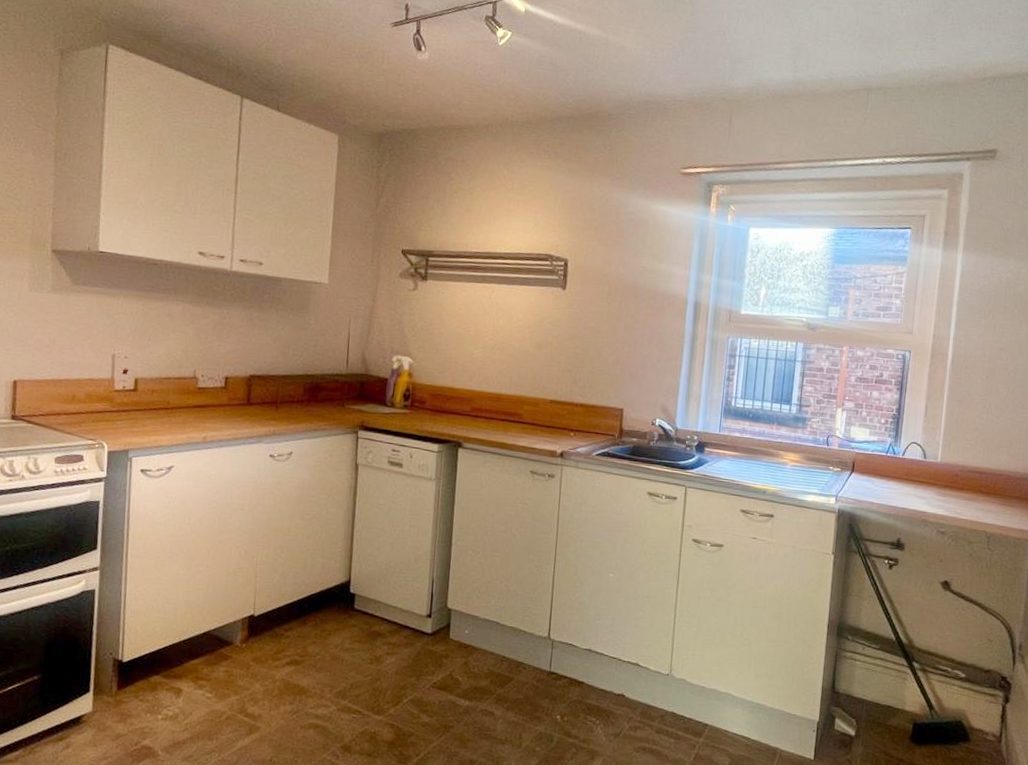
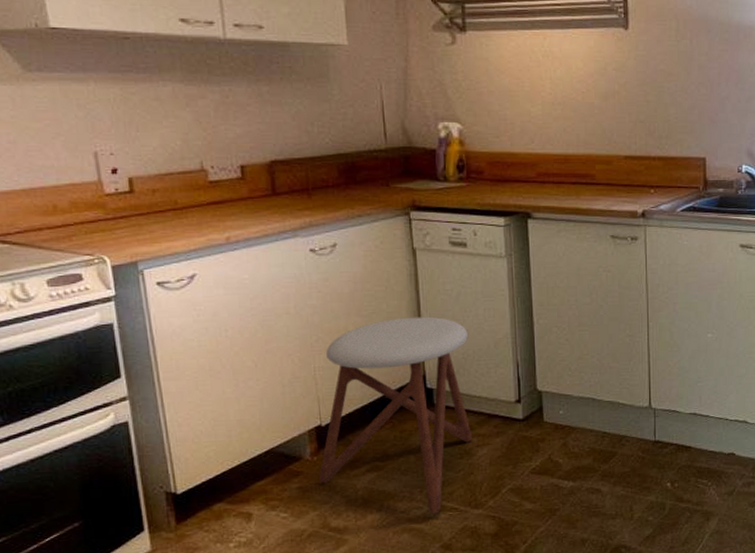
stool: none [244,525,393,714] -> present [319,316,473,514]

